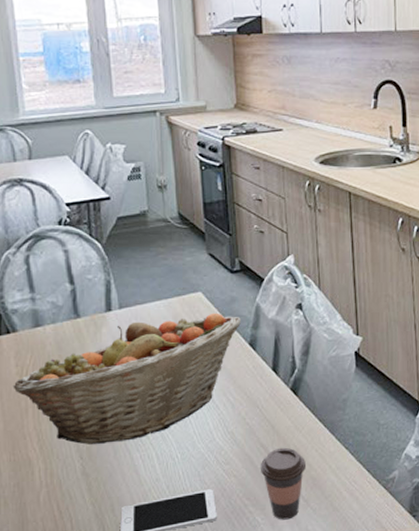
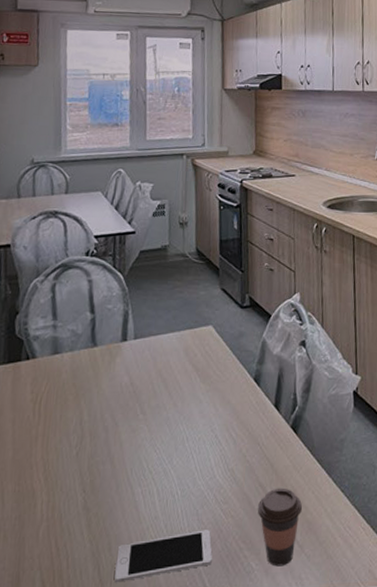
fruit basket: present [13,312,241,444] -> none [26,346,247,477]

